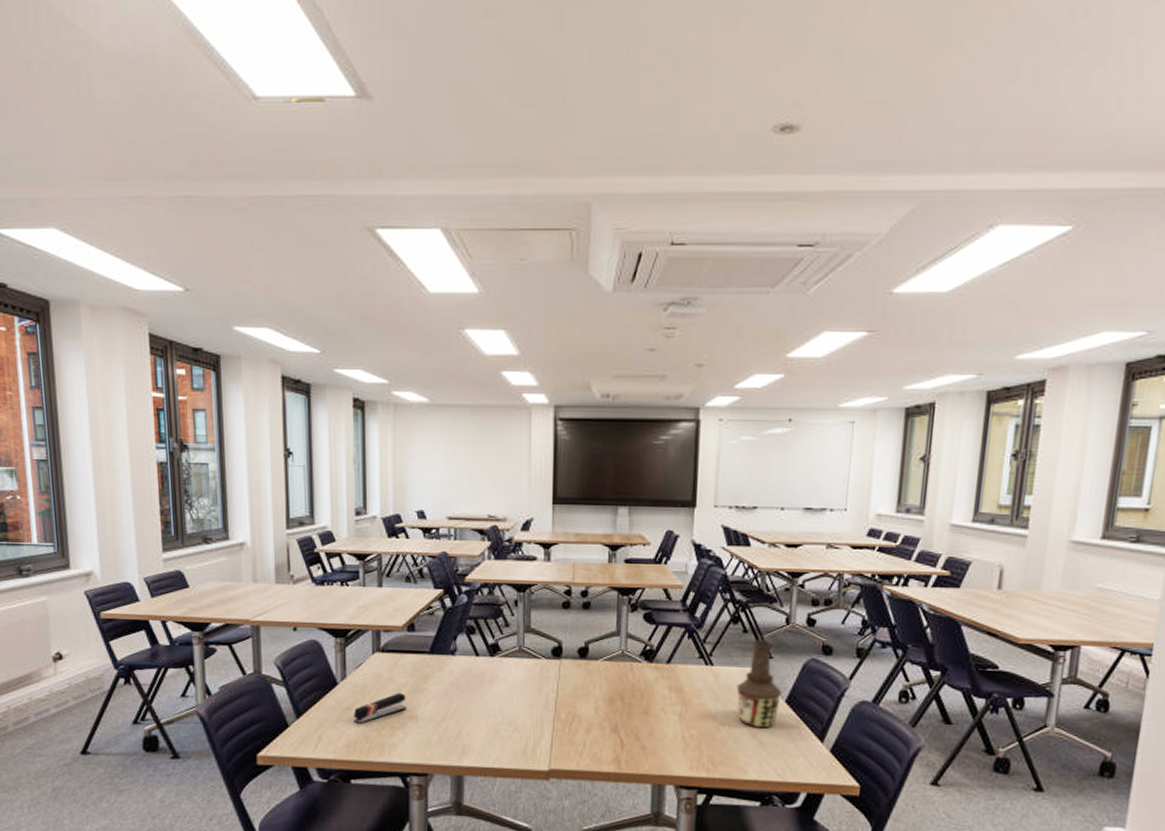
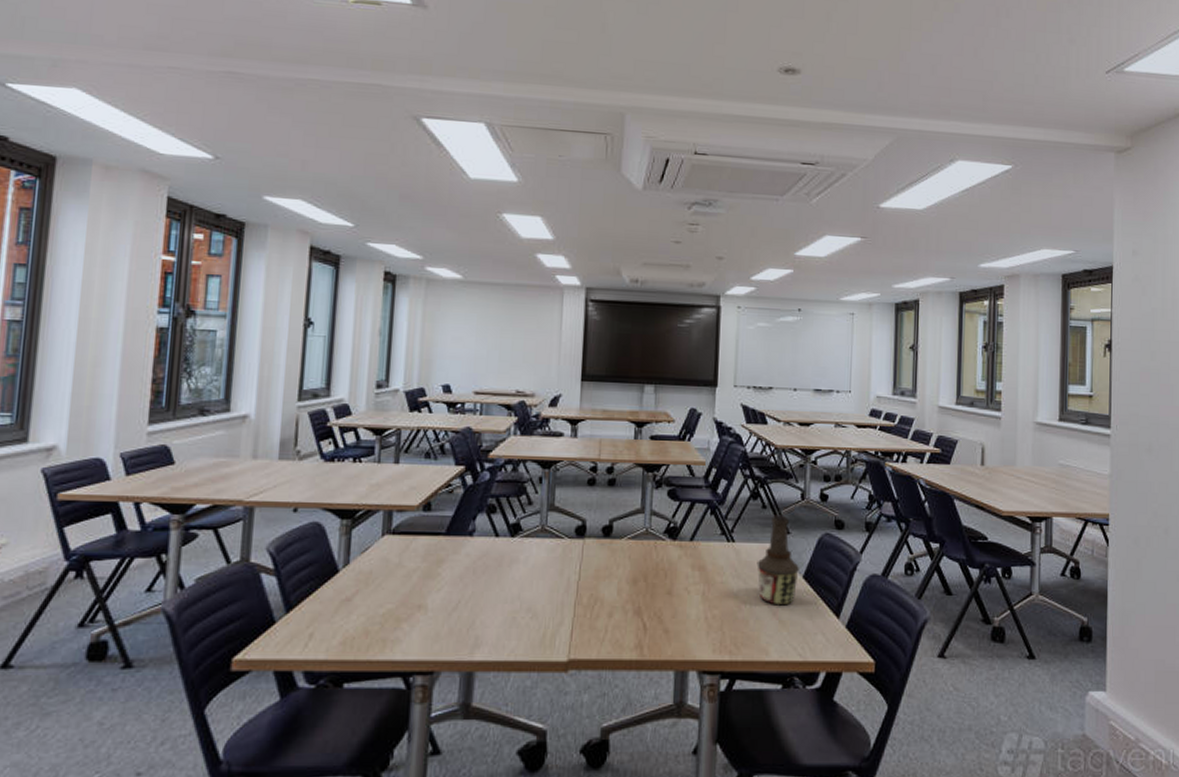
stapler: present [354,693,406,725] -> none [354,579,416,617]

